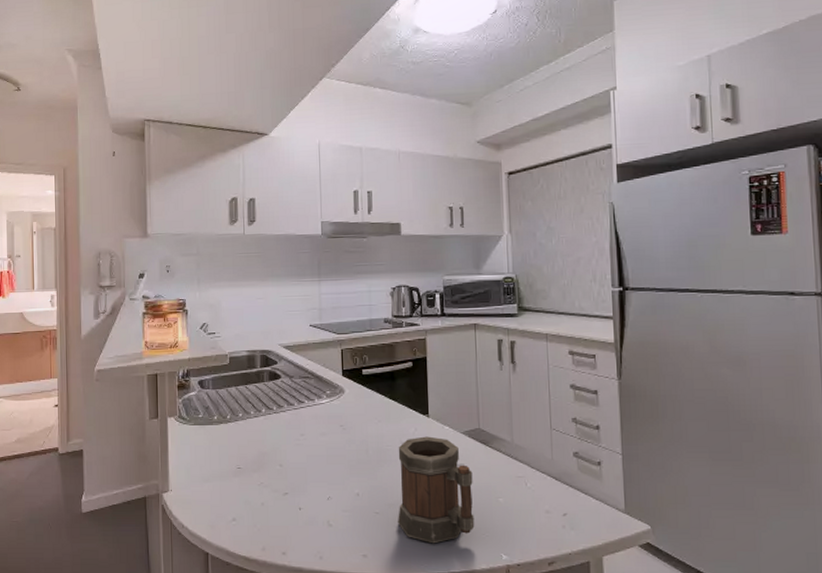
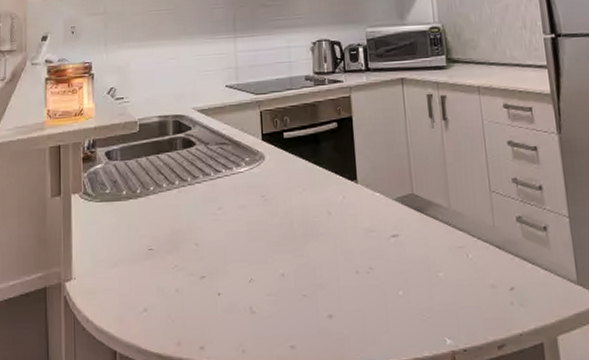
mug: present [398,436,475,544] -> none [325,205,414,329]

